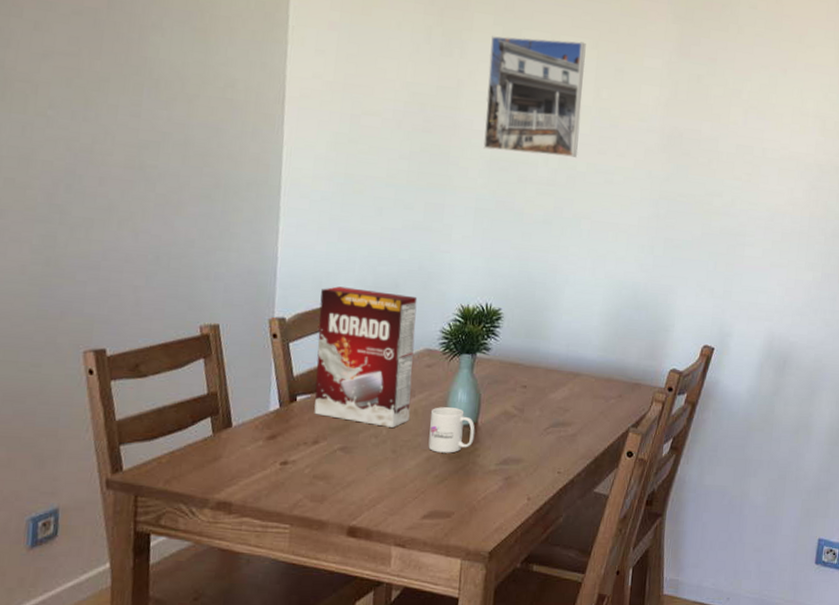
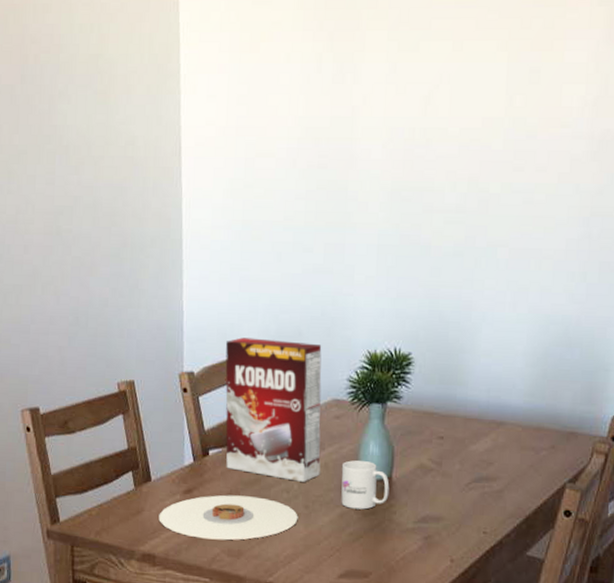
plate: none [238,440,386,486] -> present [159,495,298,540]
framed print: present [483,36,586,158] -> none [383,45,494,181]

